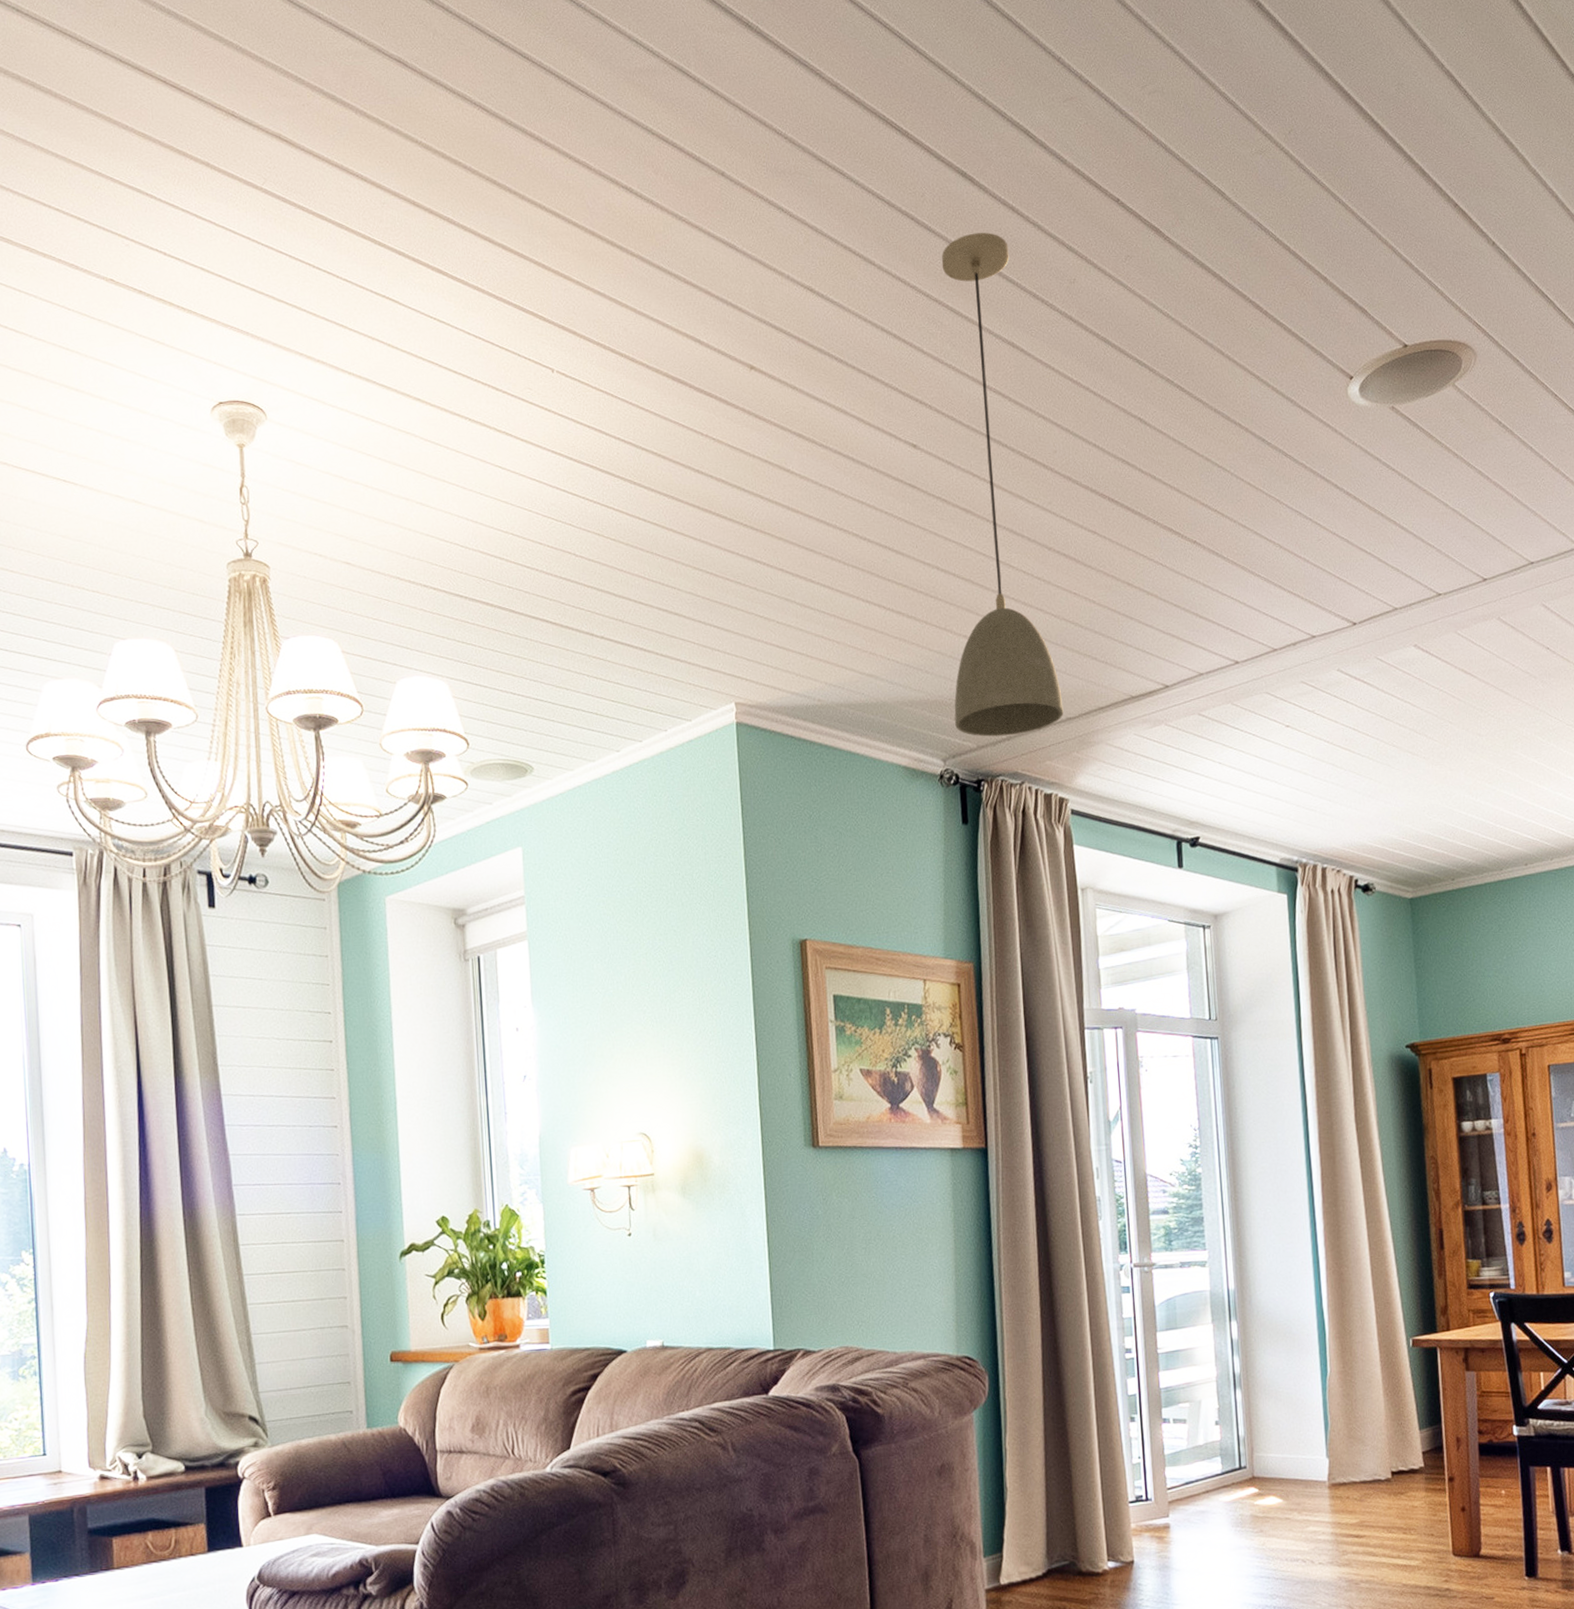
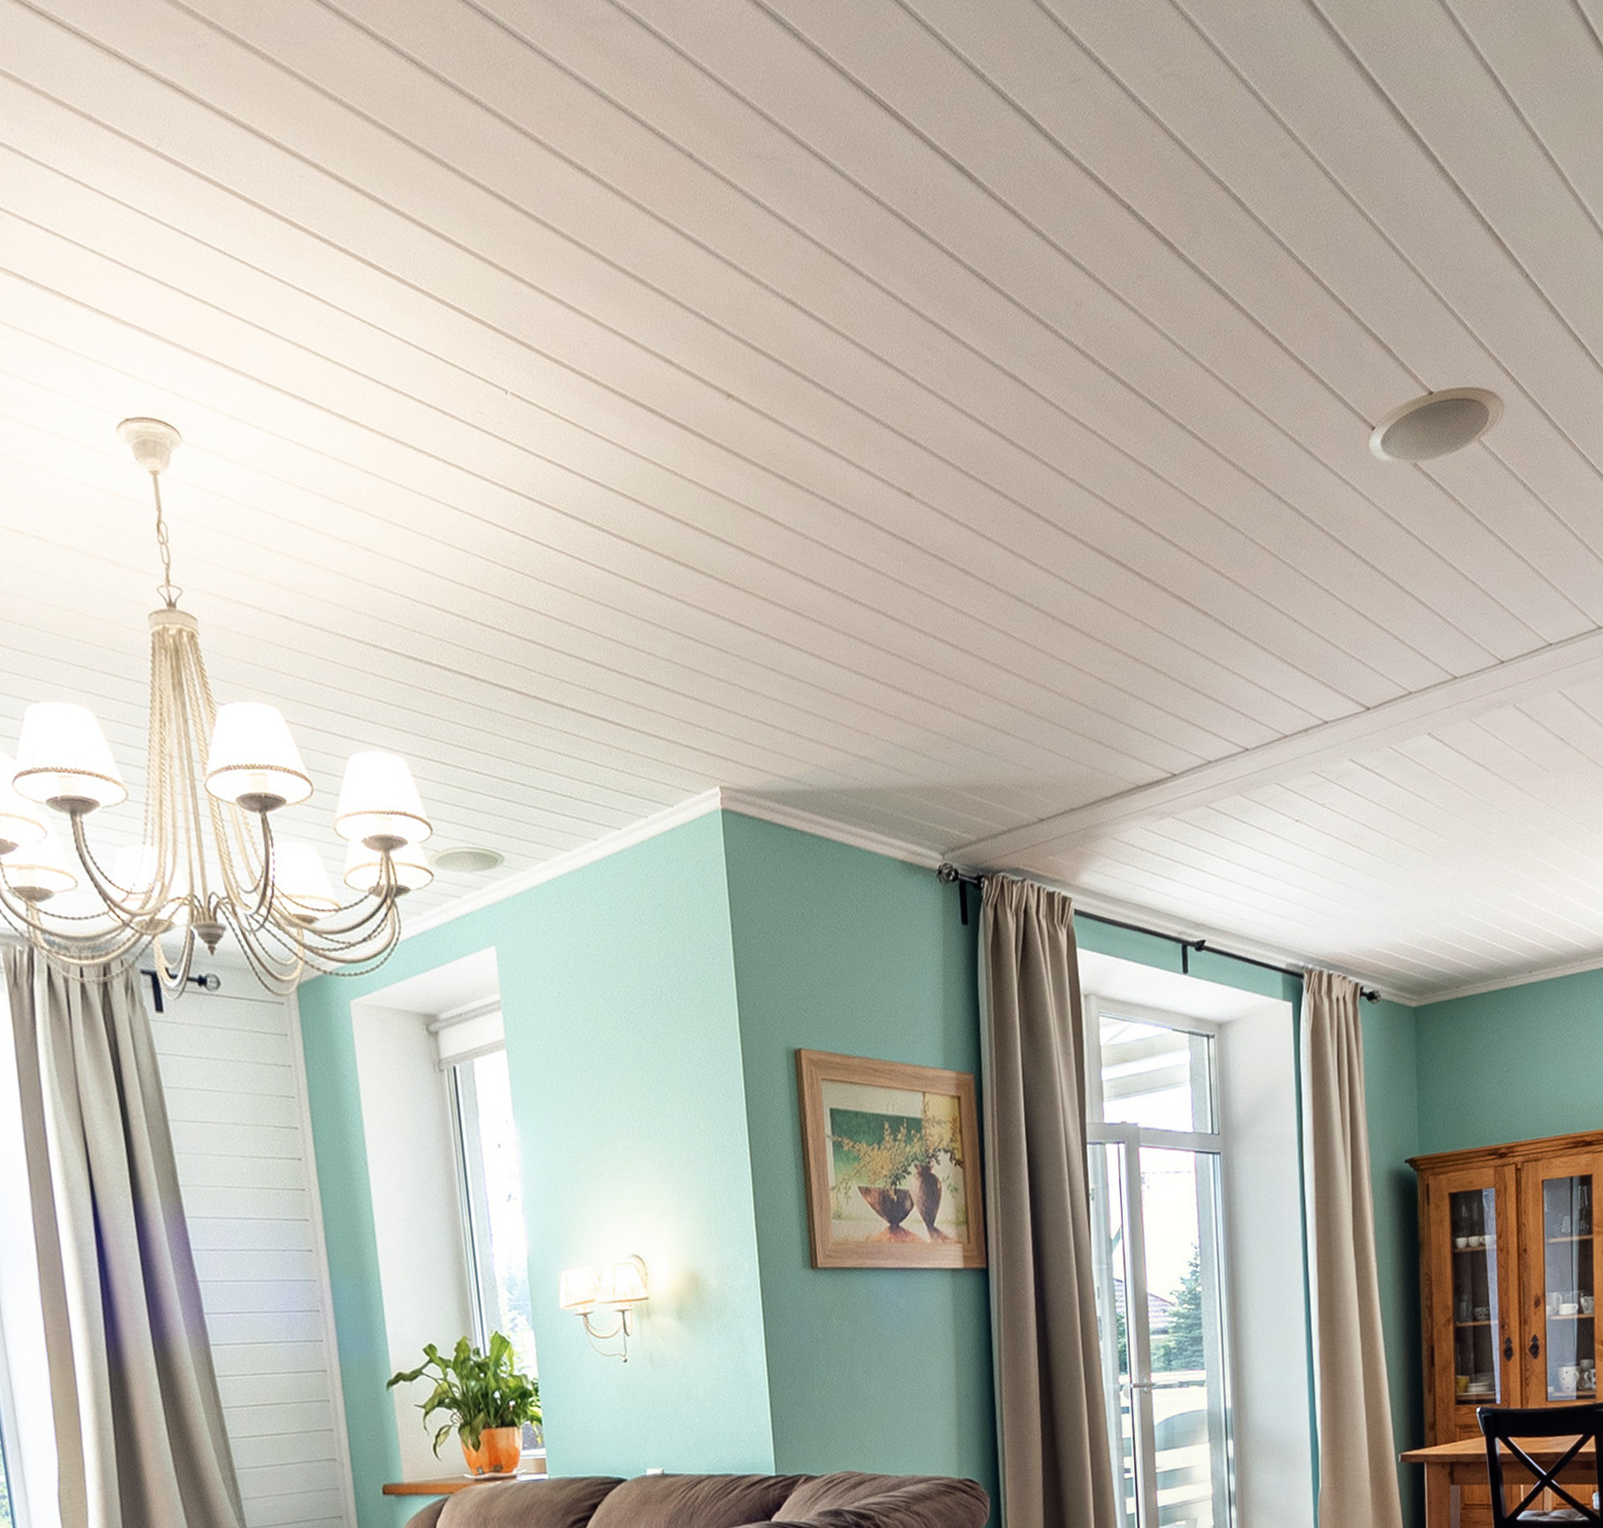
light fixture: present [941,233,1064,737] -> none [936,241,1067,829]

